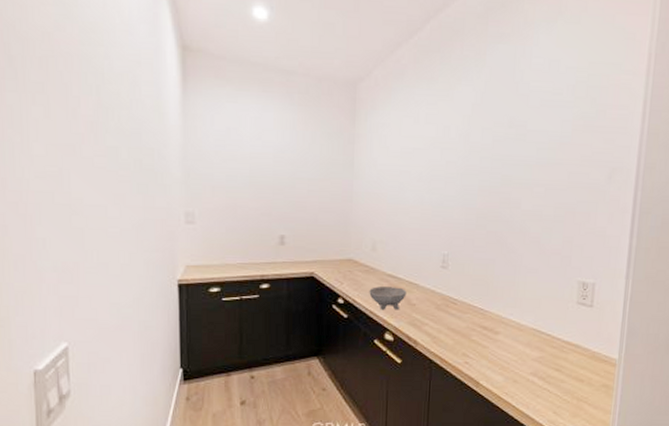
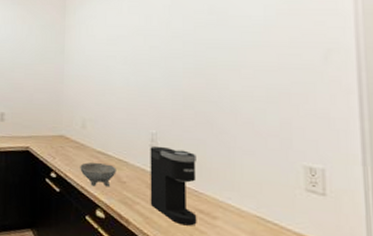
coffee maker: none [438,267,485,342] -> present [150,146,197,226]

